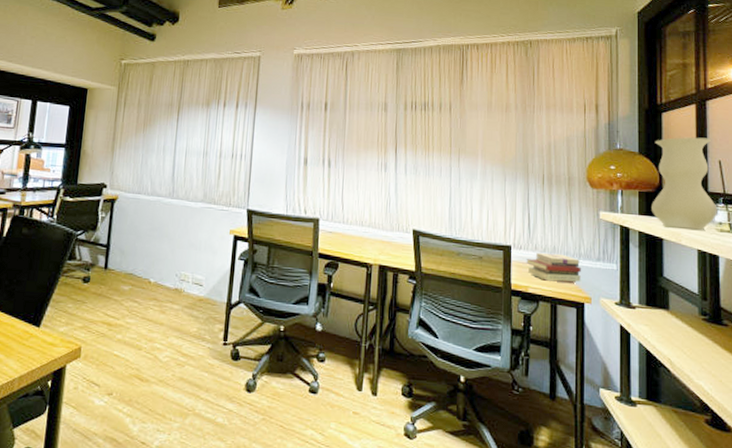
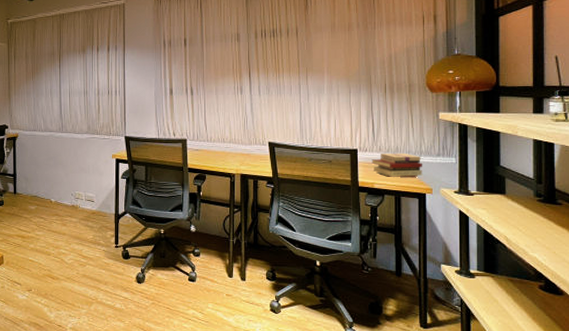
vase: present [652,137,718,231] -> none [489,36,553,123]

